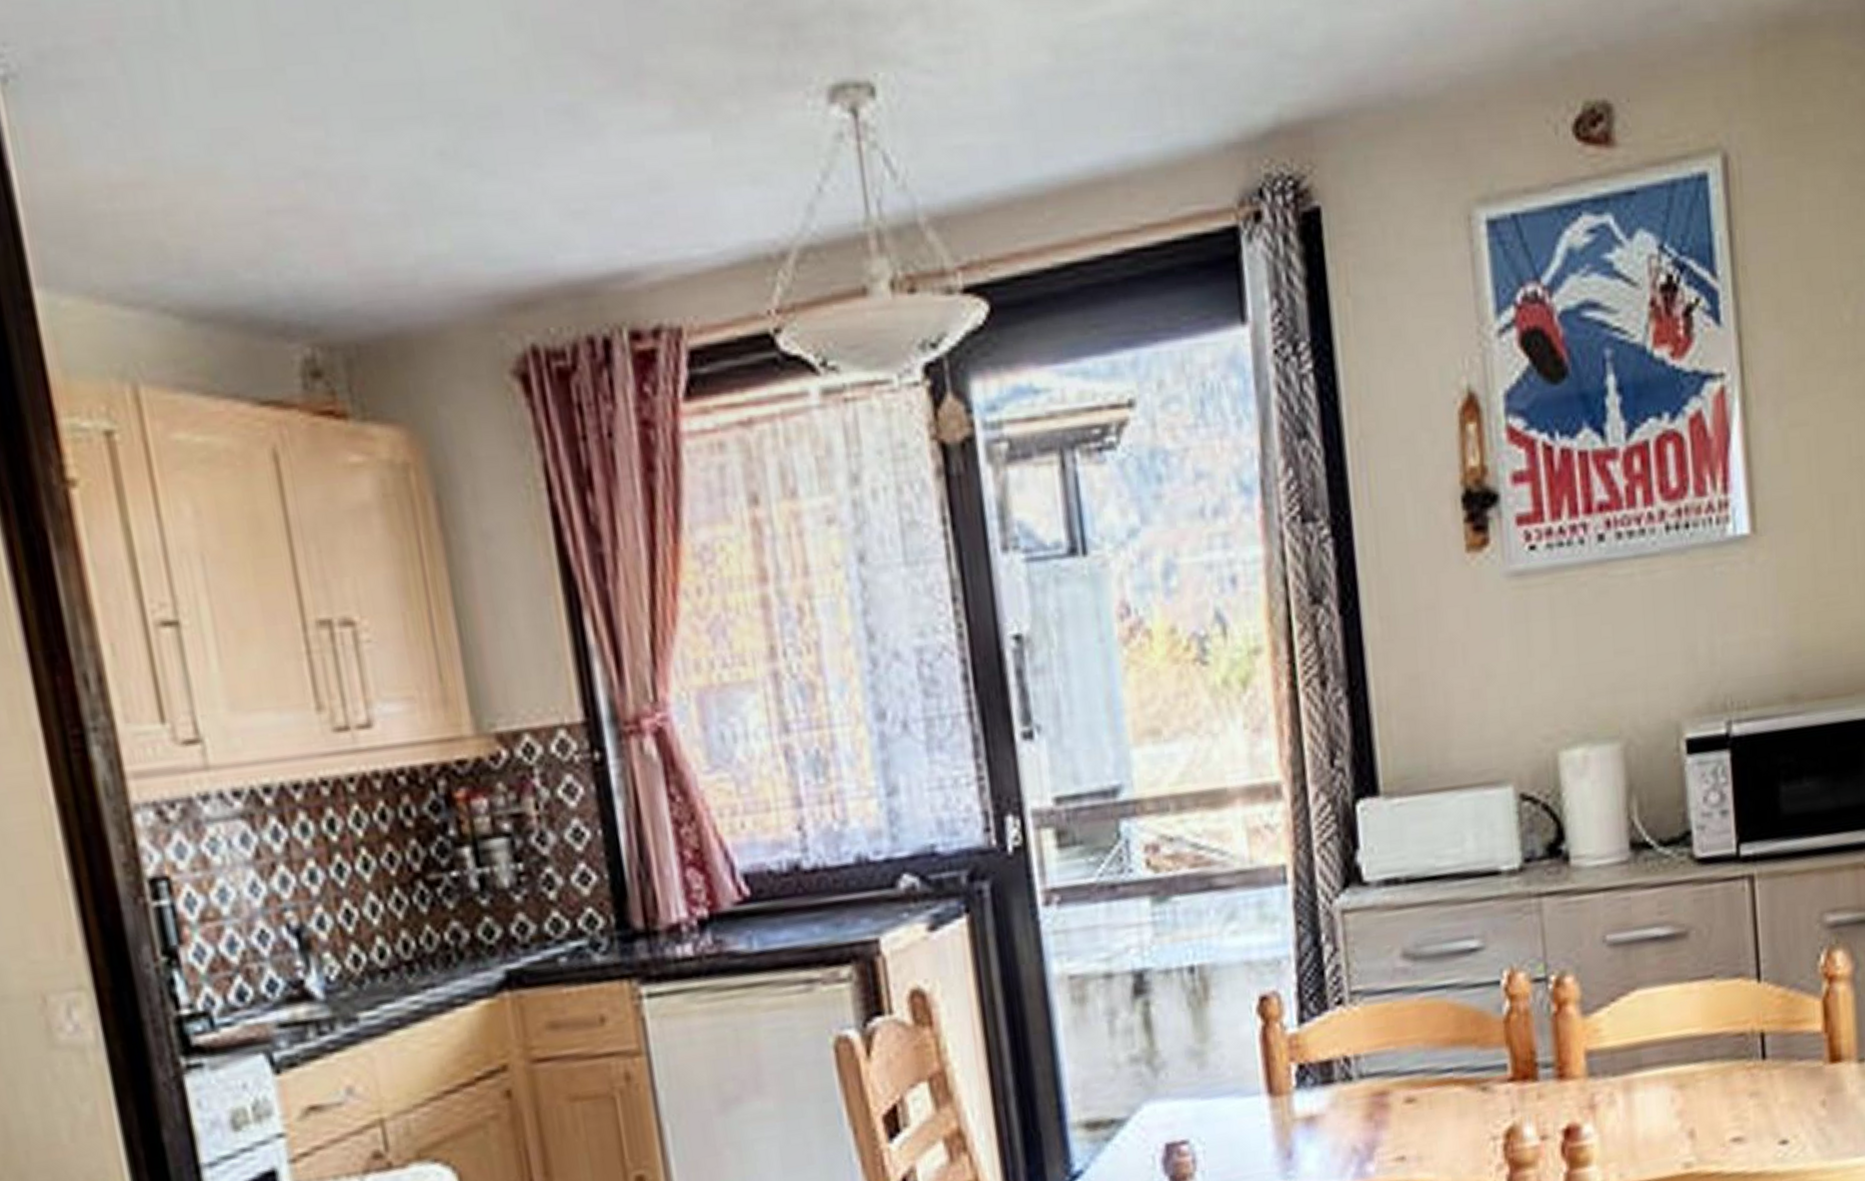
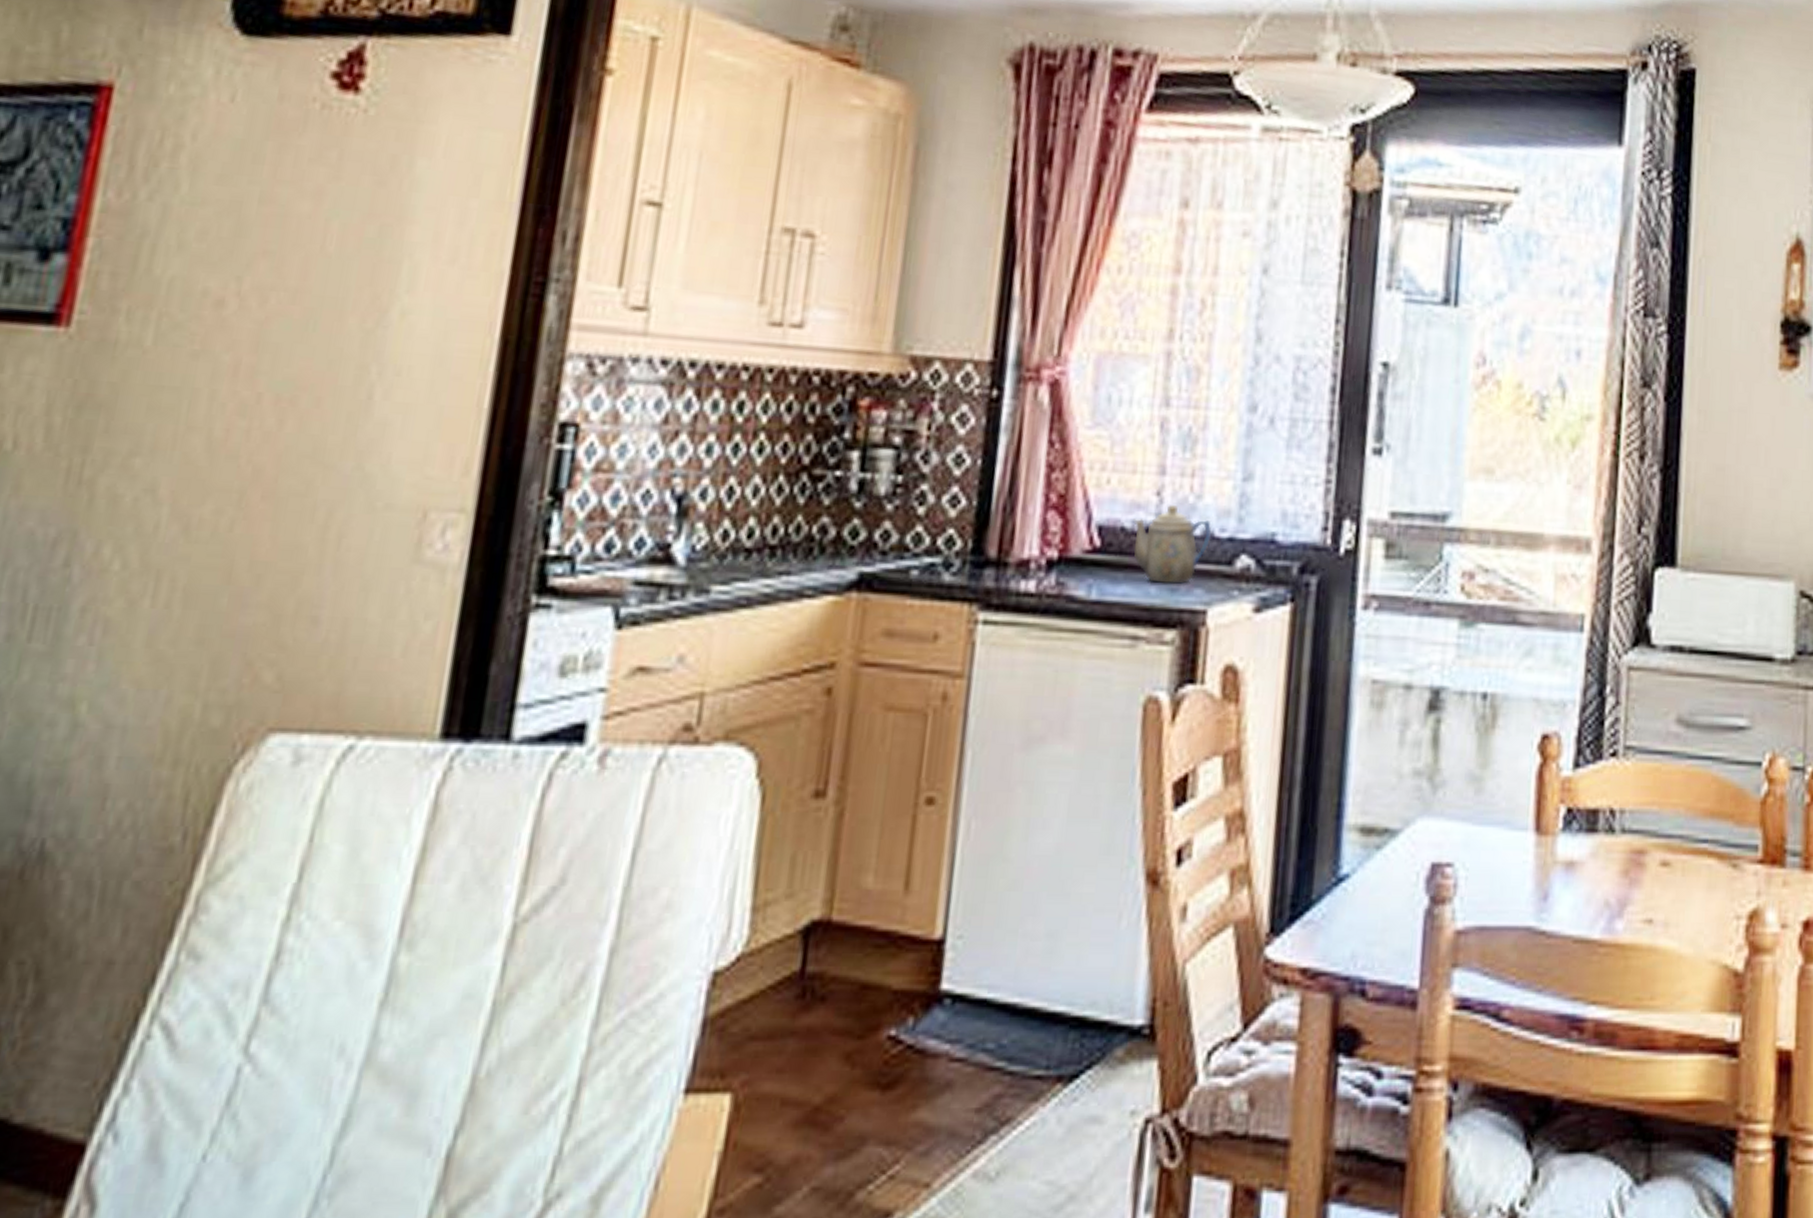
teapot: none [779,836,866,921] -> present [1133,505,1211,584]

